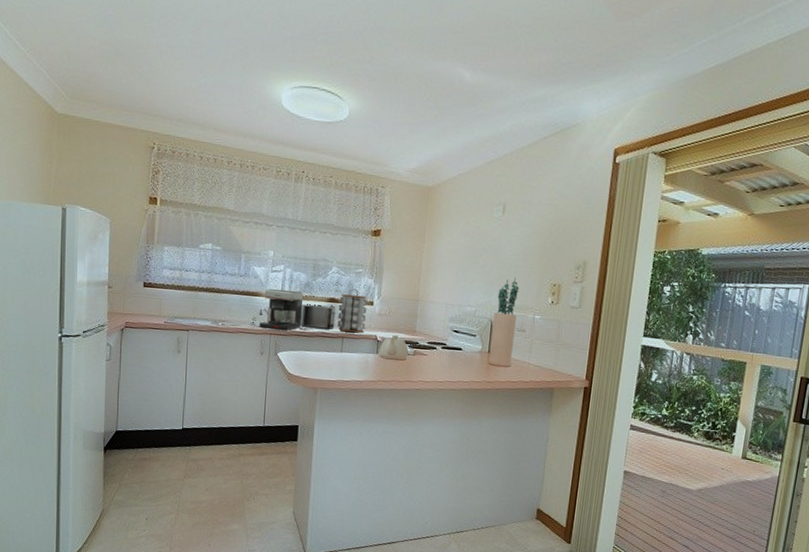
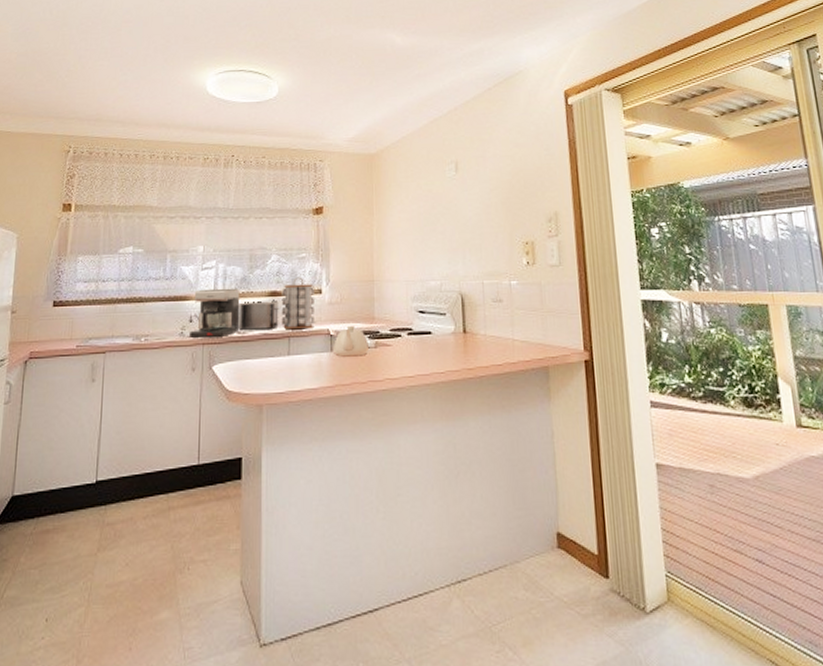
vase: present [488,277,520,367] -> none [462,240,493,348]

